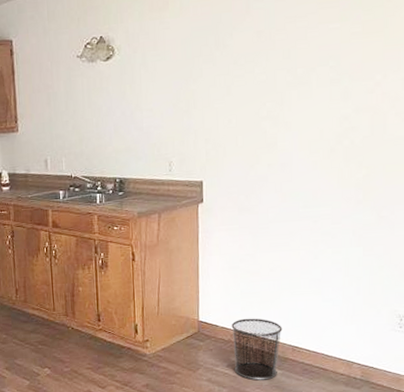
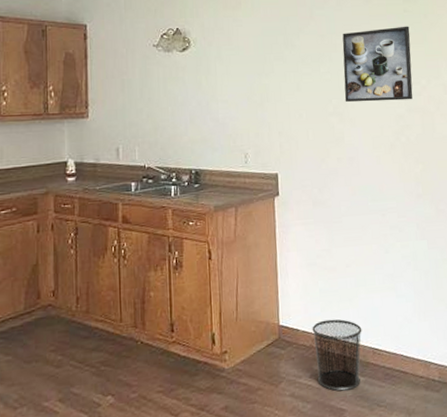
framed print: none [281,12,367,105] -> present [342,26,413,103]

